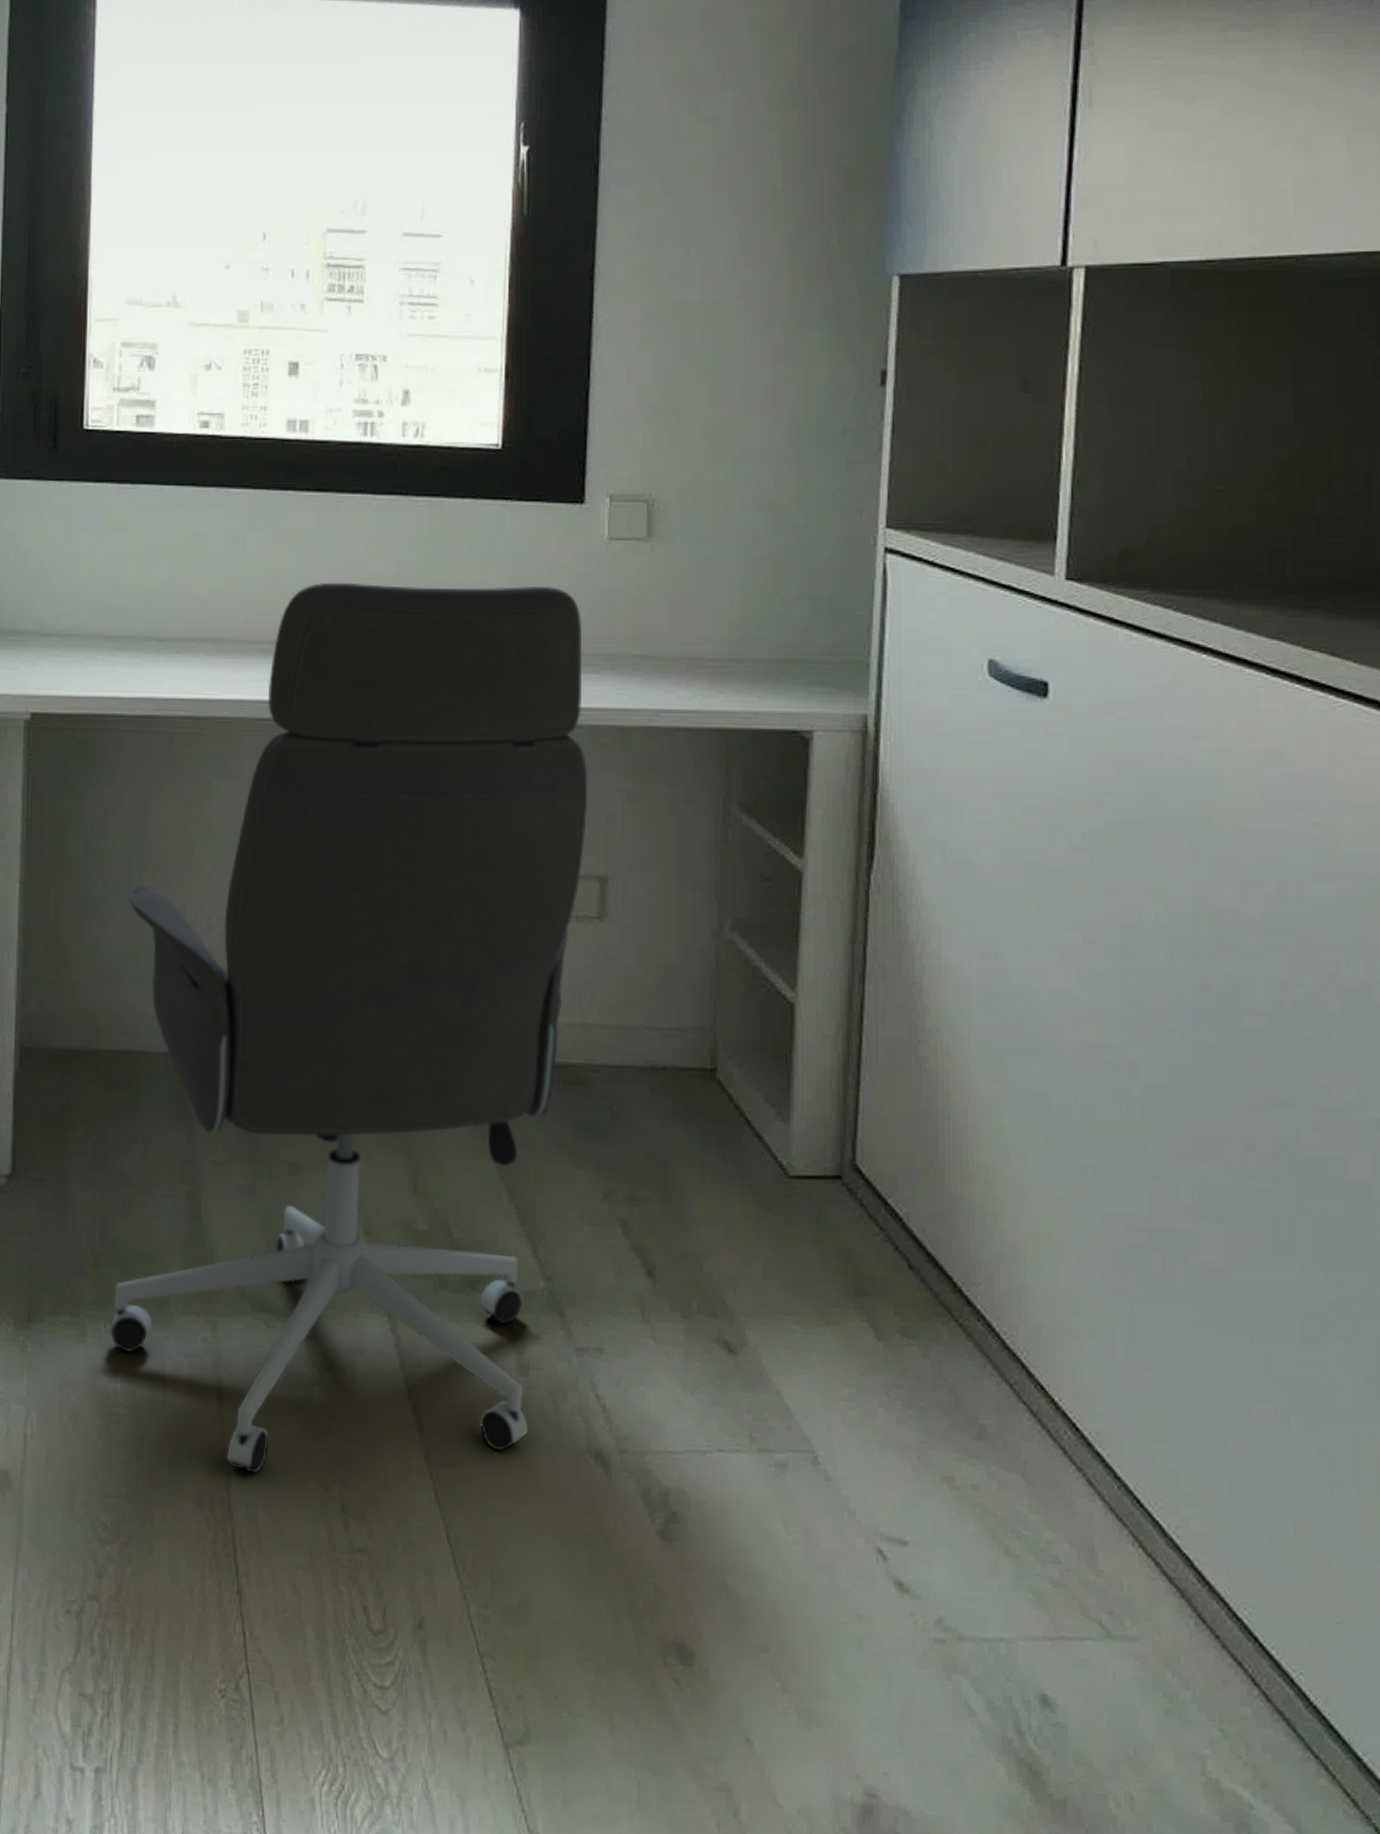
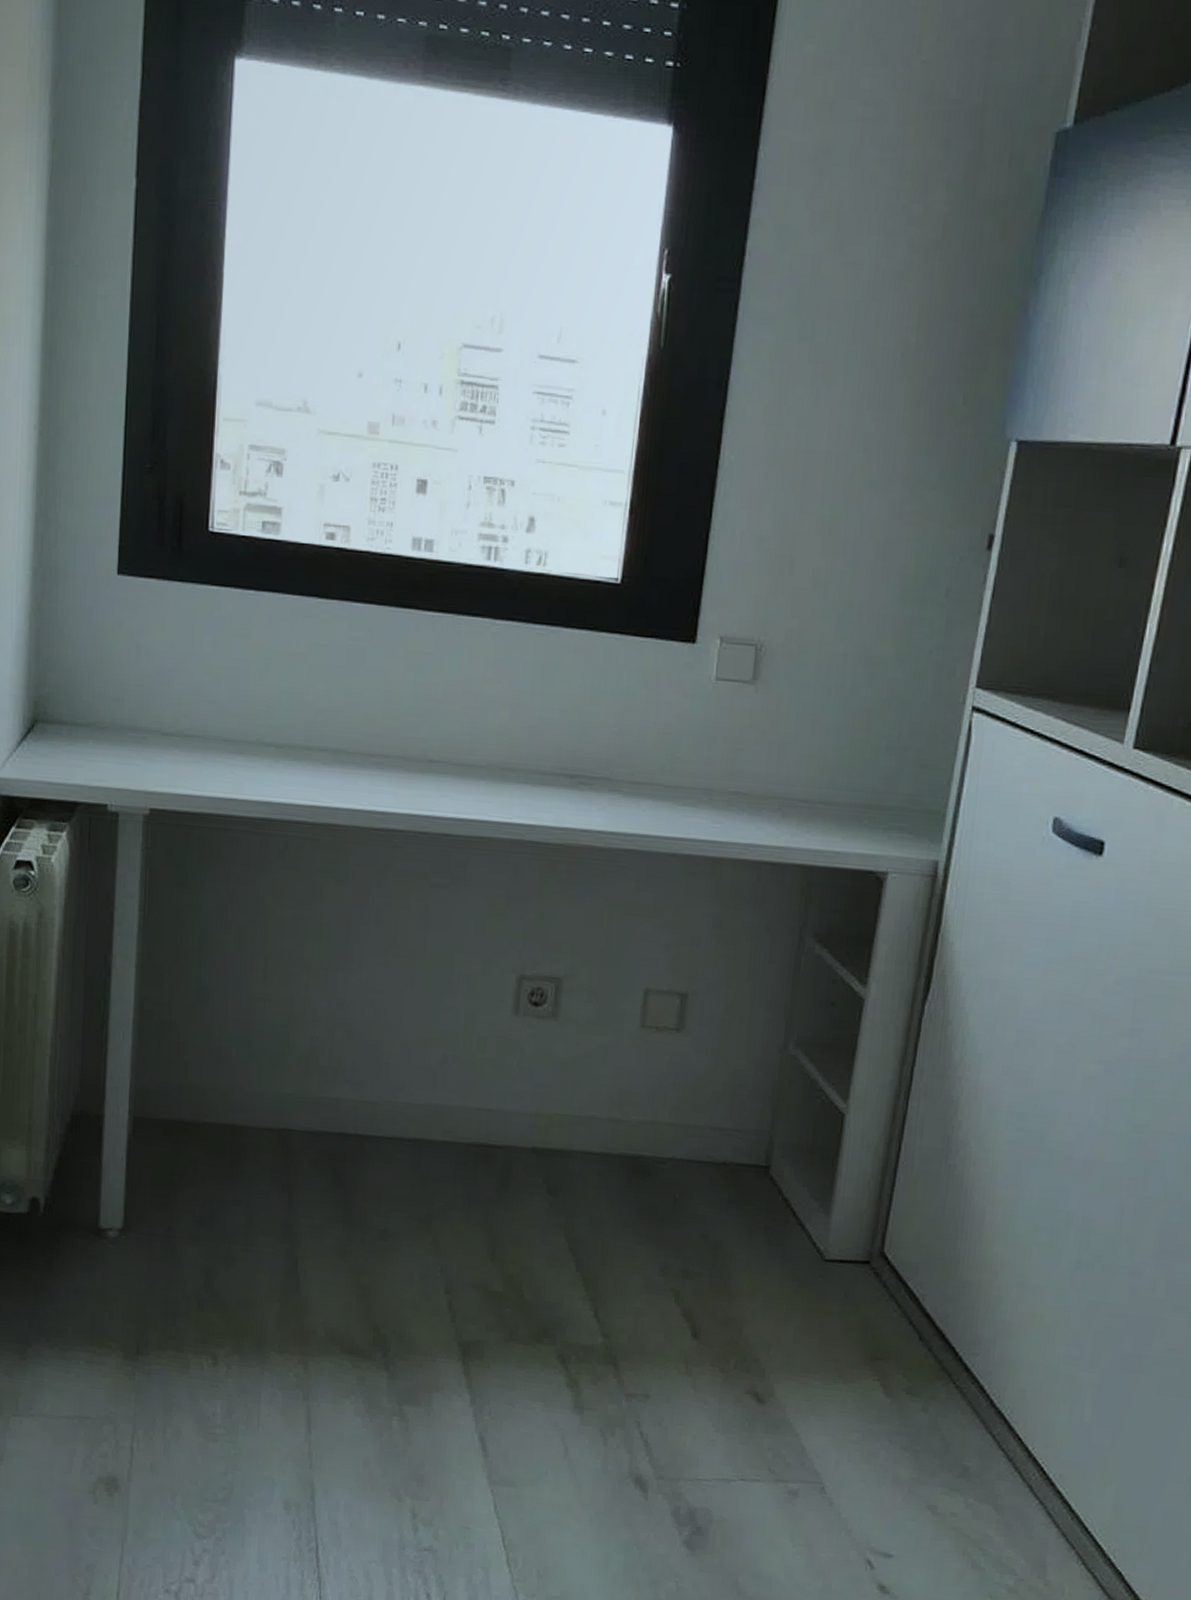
office chair: present [108,582,588,1474] -> none [209,702,684,1486]

